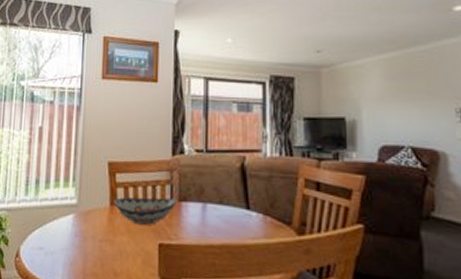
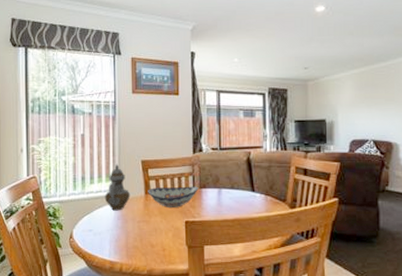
teapot: none [61,164,93,225] -> present [104,163,131,211]

